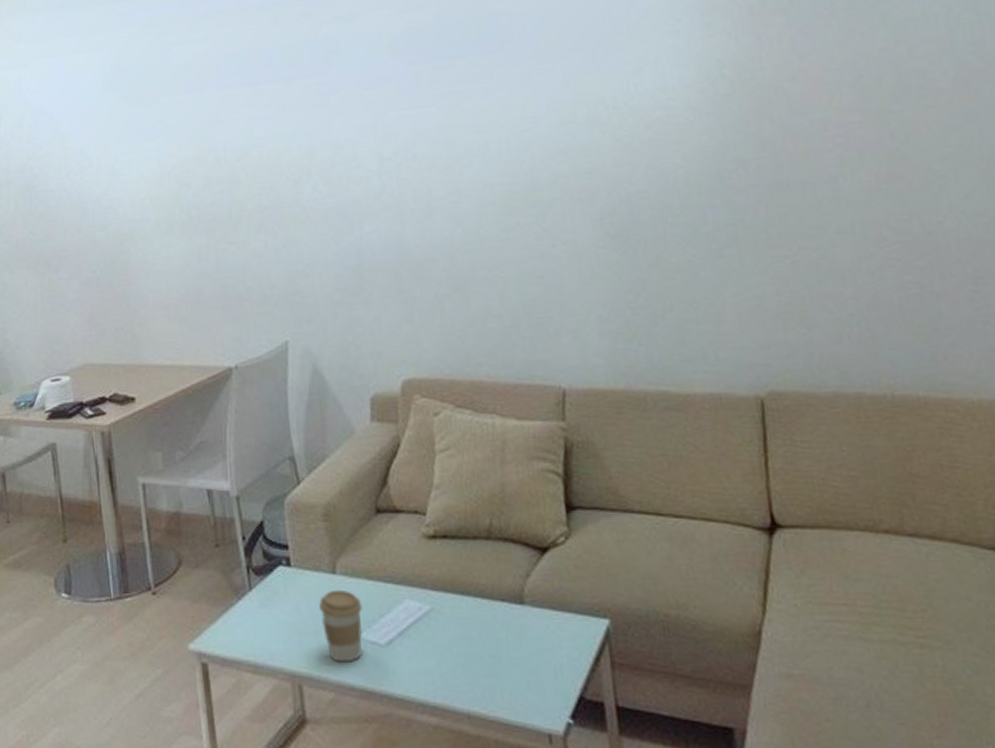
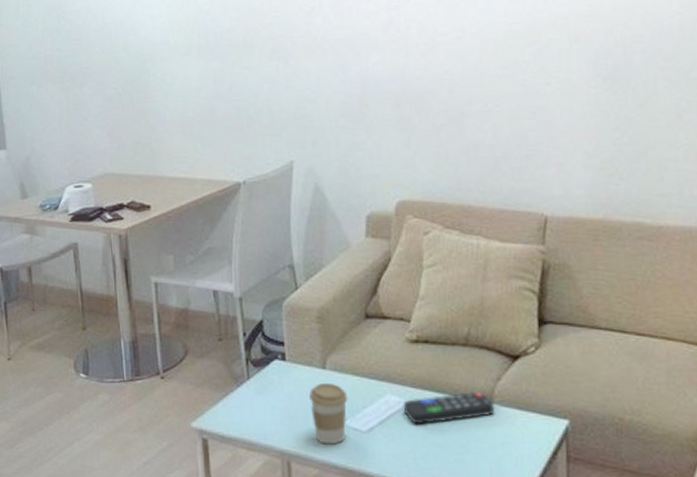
remote control: none [424,592,527,633] -> present [403,392,495,425]

